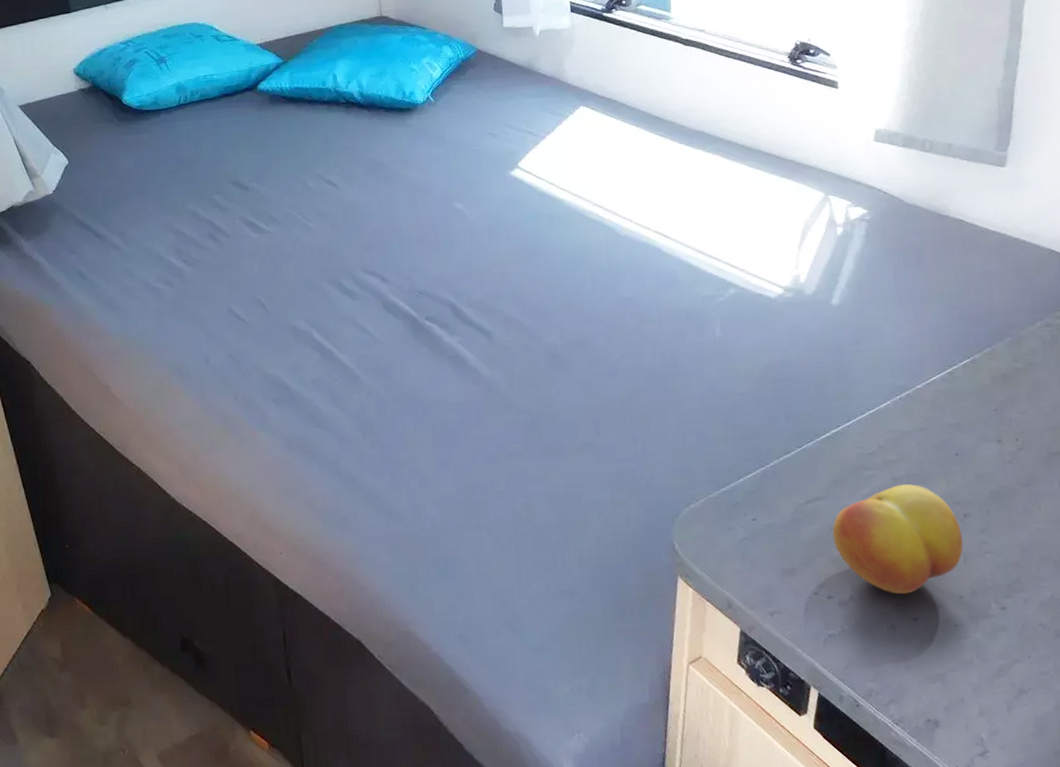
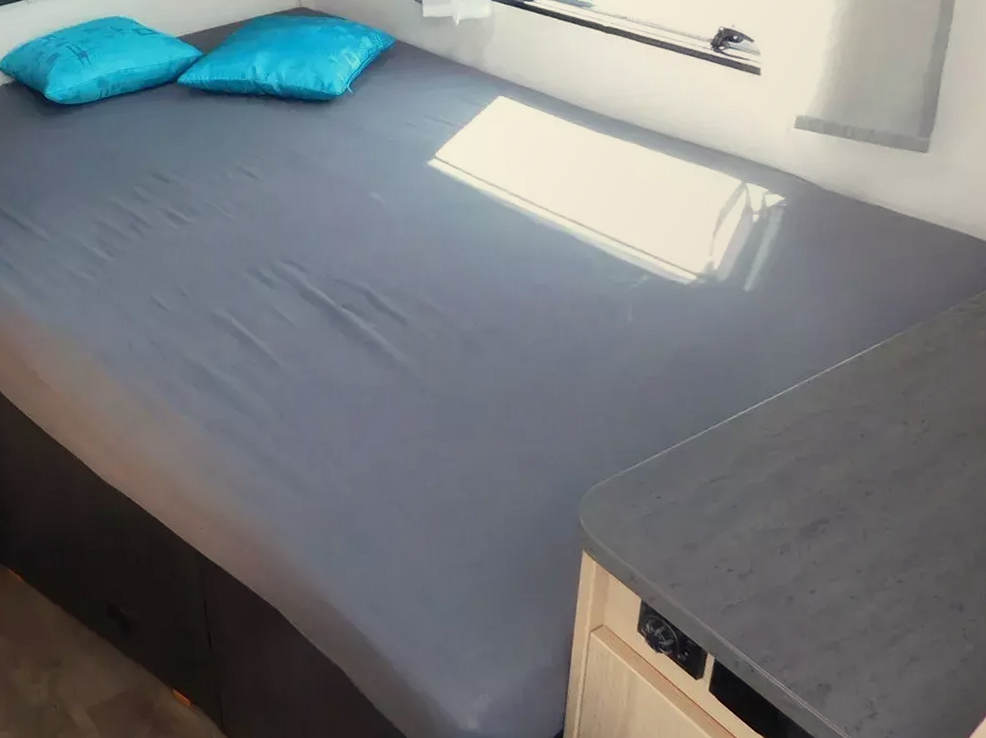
fruit: present [832,484,963,595] -> none [735,464,864,568]

